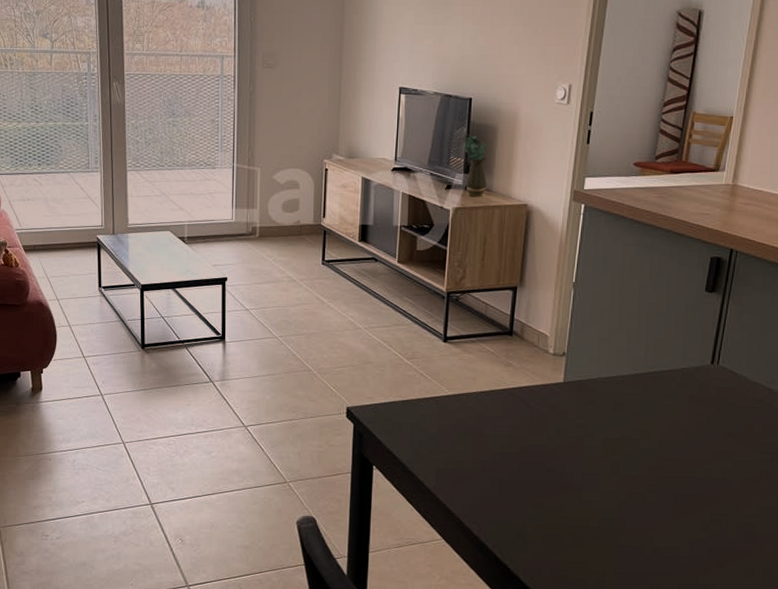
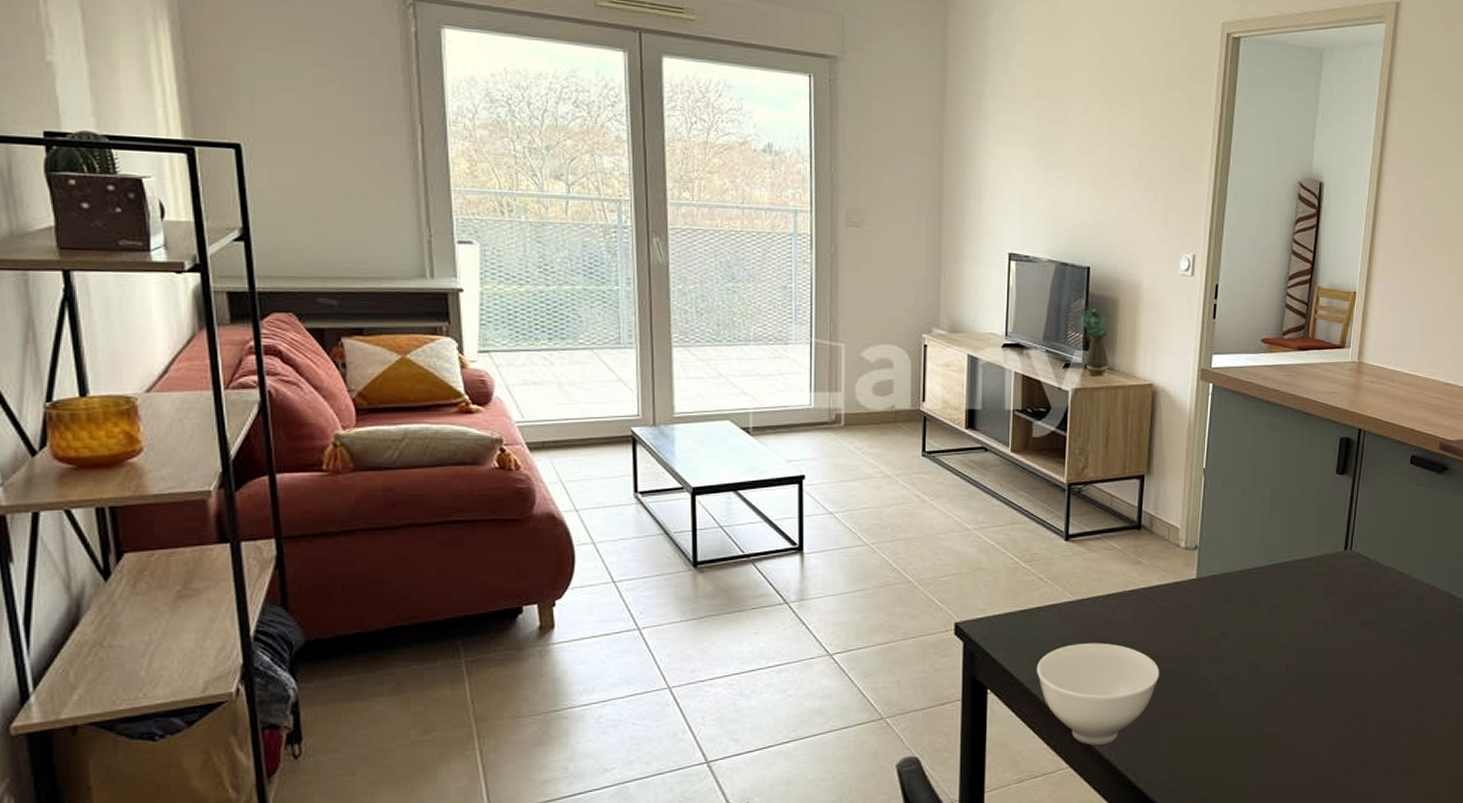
bowl: none [415,433,527,522] -> present [1036,643,1160,745]

